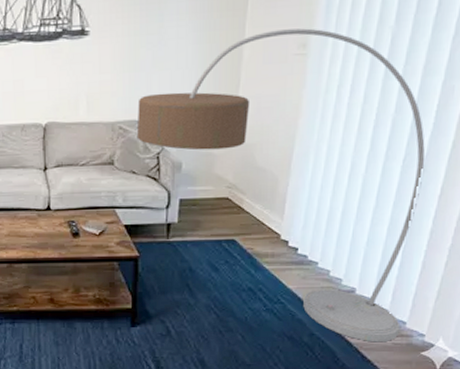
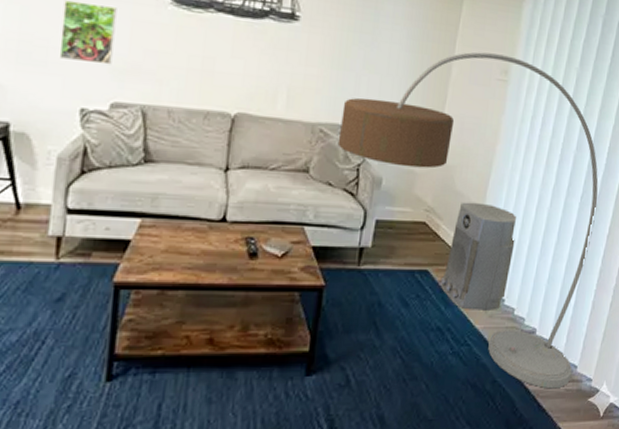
air purifier: none [248,175,326,274] -> present [440,202,516,312]

